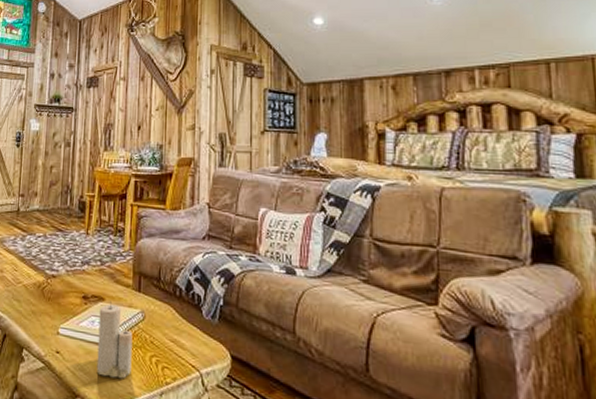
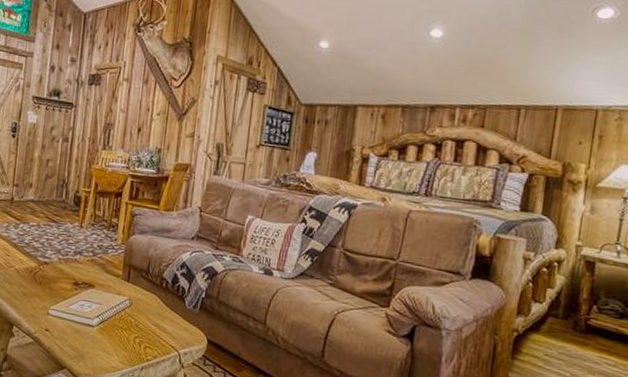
candle: present [96,301,133,379] -> none [83,288,119,355]

